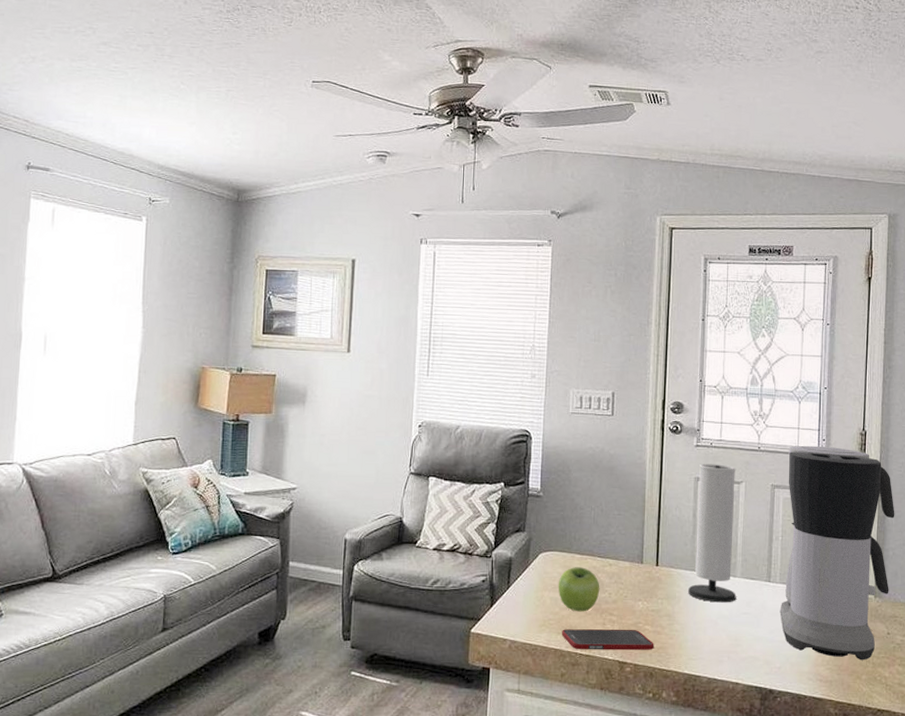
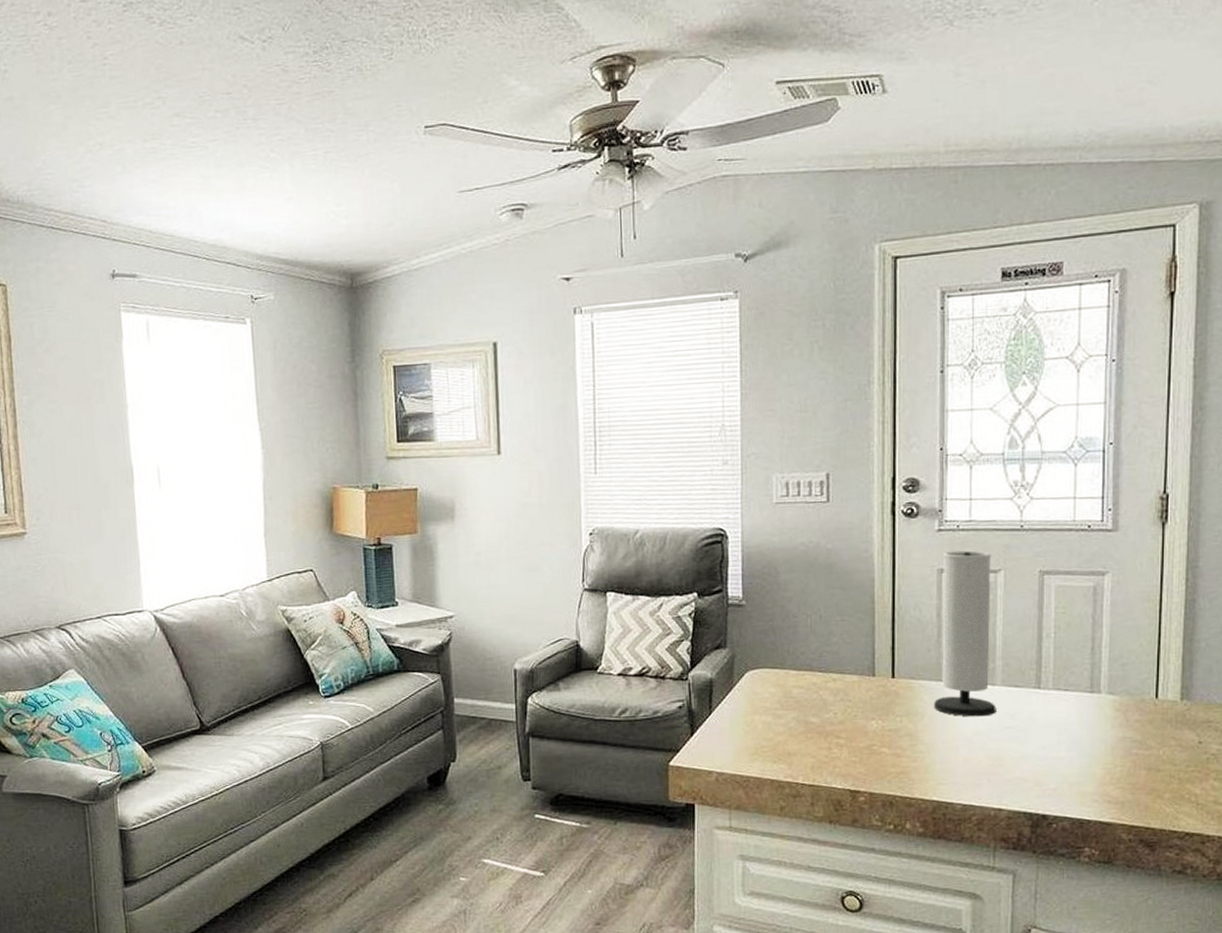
fruit: present [558,567,600,612] -> none [770,685,823,736]
cell phone: present [562,629,654,651] -> none [779,754,893,780]
coffee maker: present [780,445,895,661] -> none [1053,517,1209,776]

